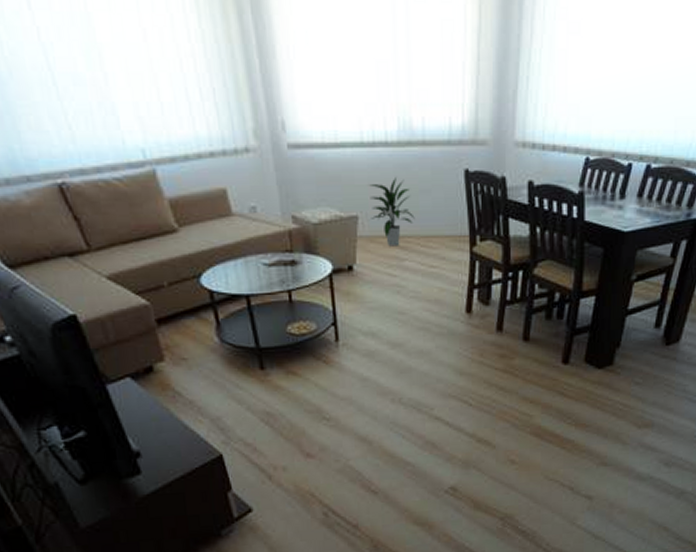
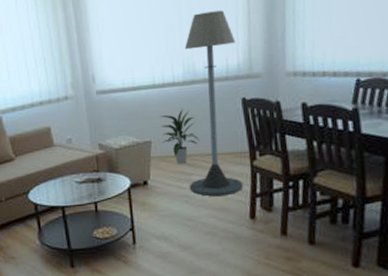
floor lamp: none [400,50,461,287] -> present [184,10,244,197]

